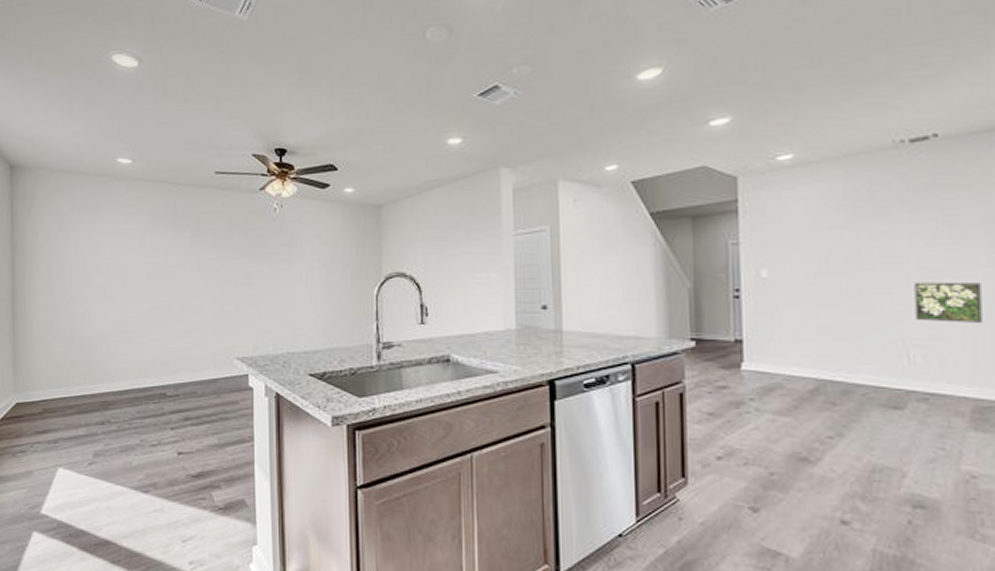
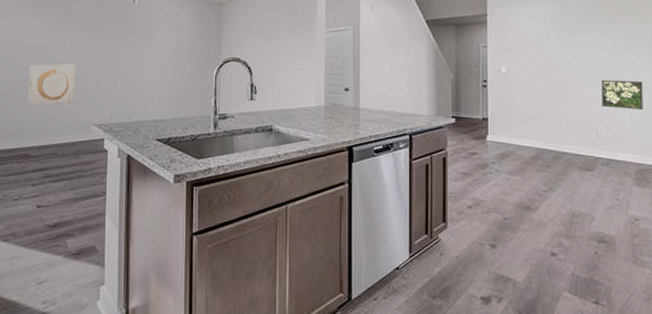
wall art: none [161,288,213,338] -> present [28,64,76,106]

